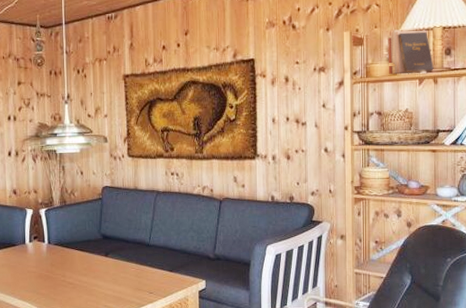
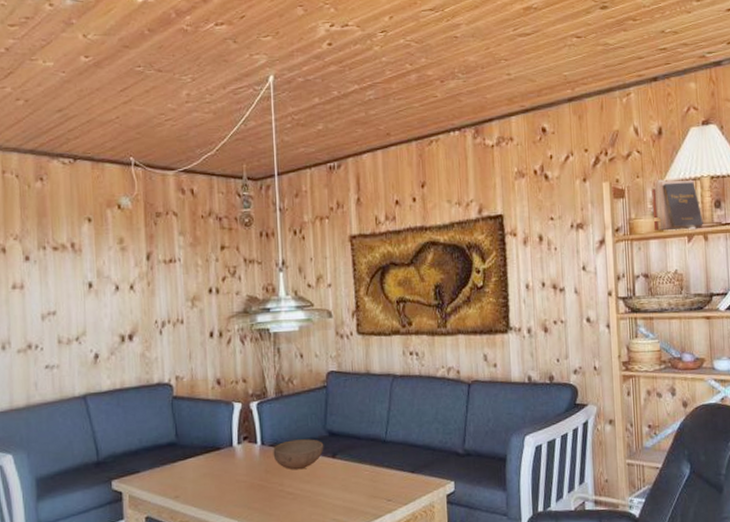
bowl: none [57,240,99,265] -> present [273,439,324,470]

